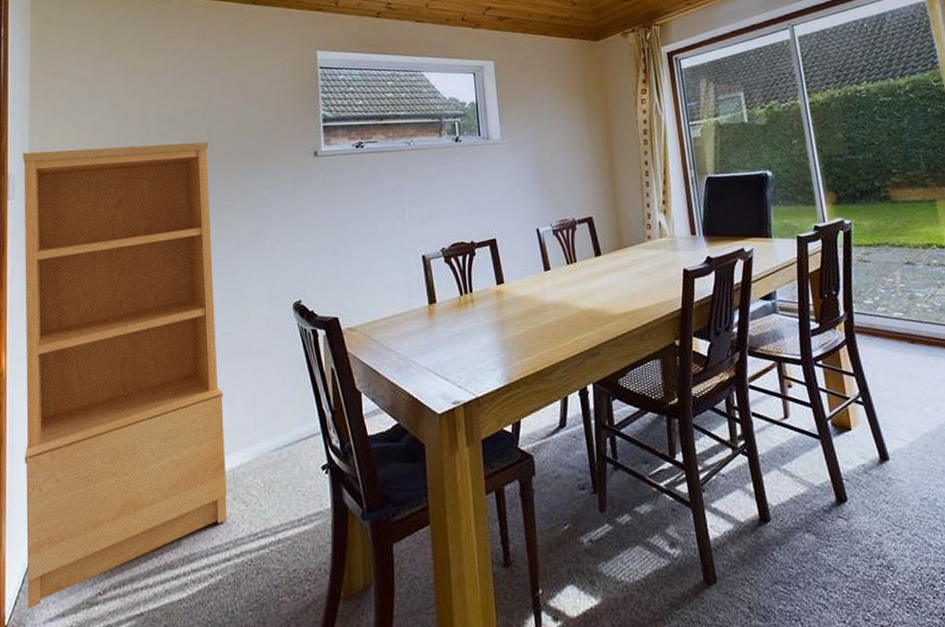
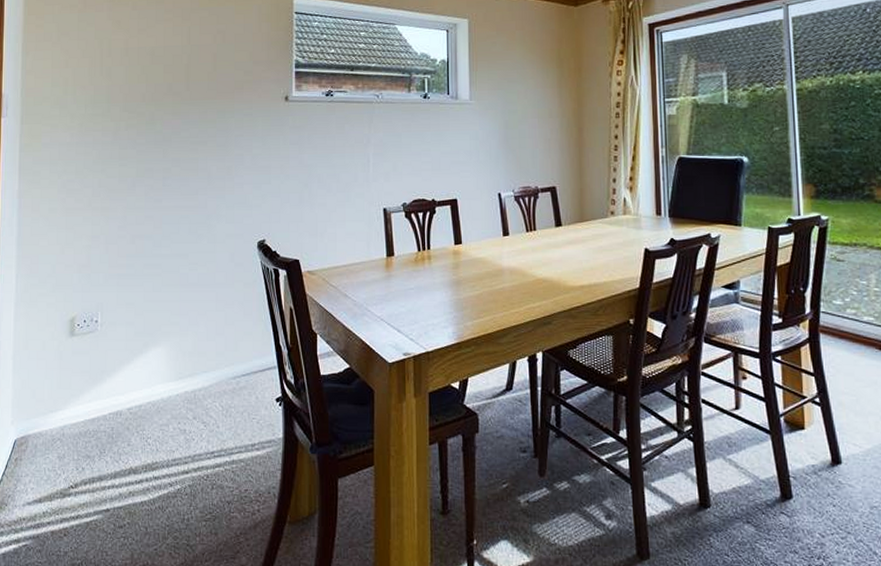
bookcase: present [22,141,228,609] -> none [10,73,189,492]

